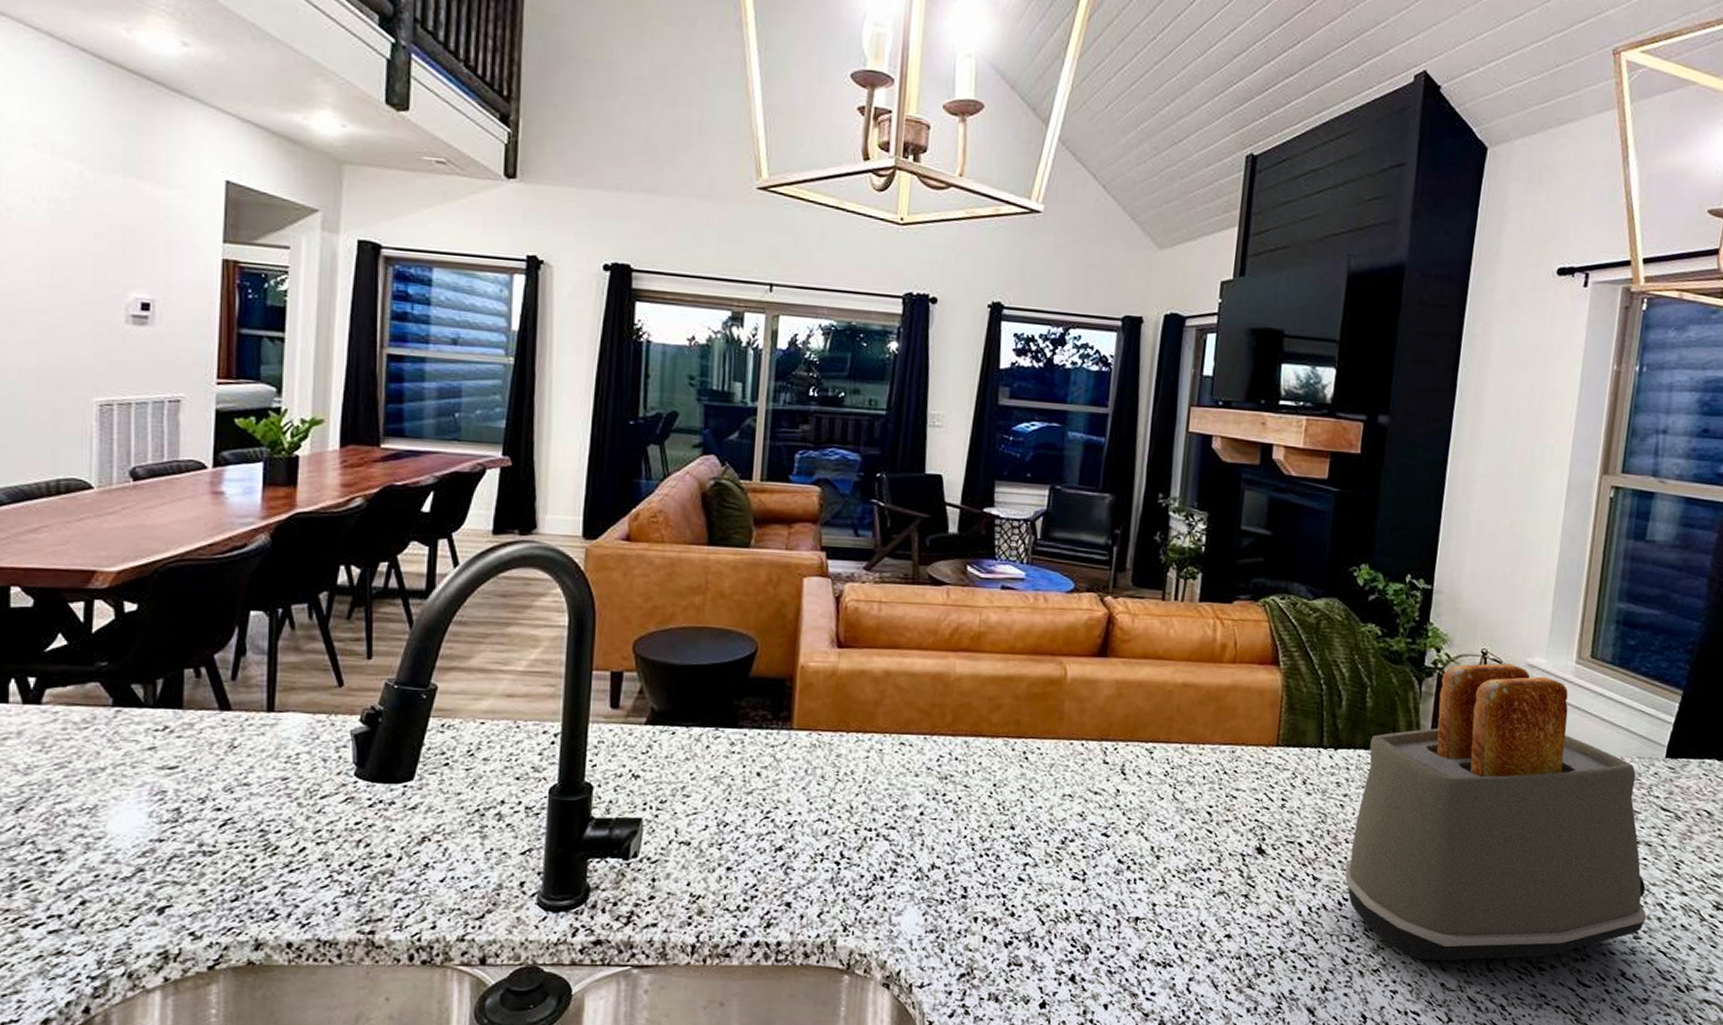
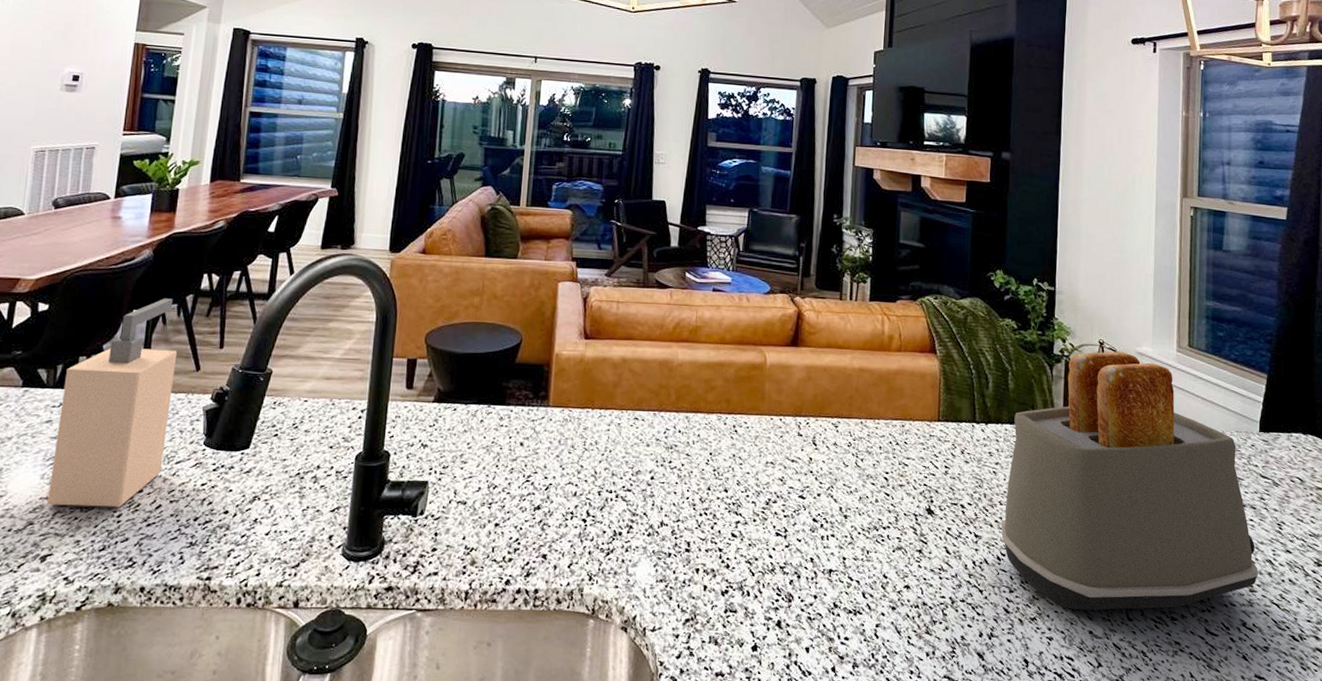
soap dispenser: none [160,596,313,851] -> present [47,298,178,508]

